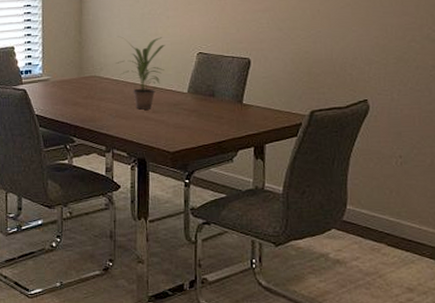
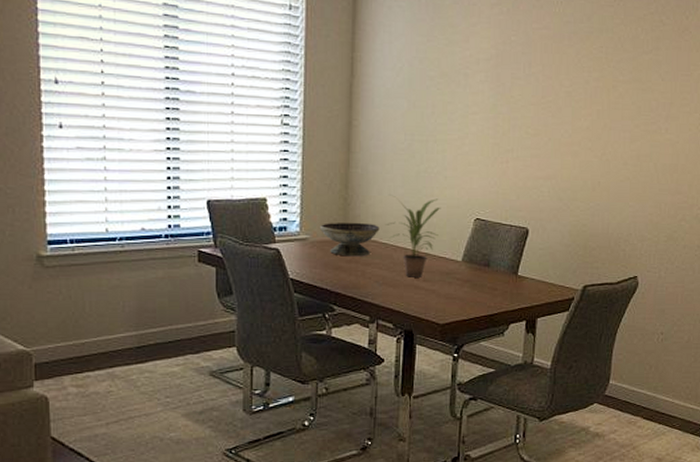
decorative bowl: none [58,63,111,93] -> present [319,223,380,257]

